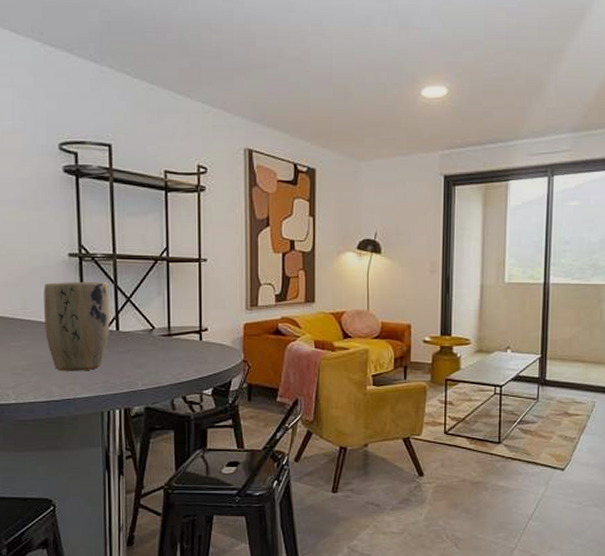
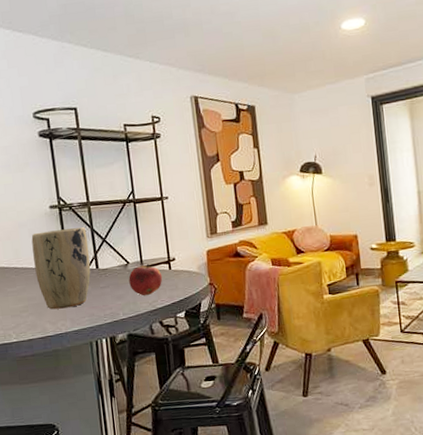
fruit: none [152,332,191,366] -> present [128,264,163,296]

